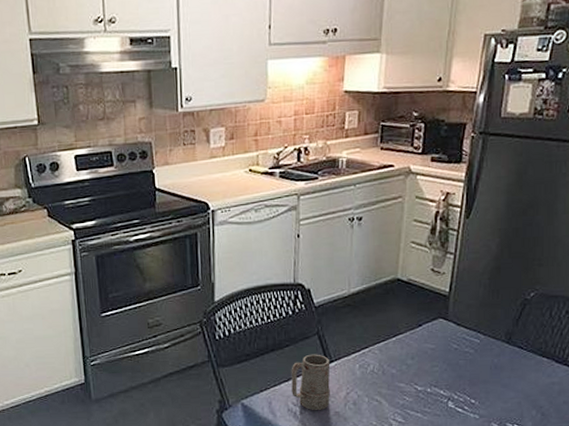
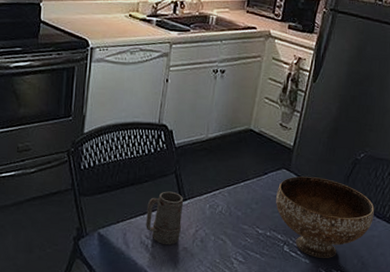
bowl: none [434,324,552,412] -> present [276,176,374,258]

